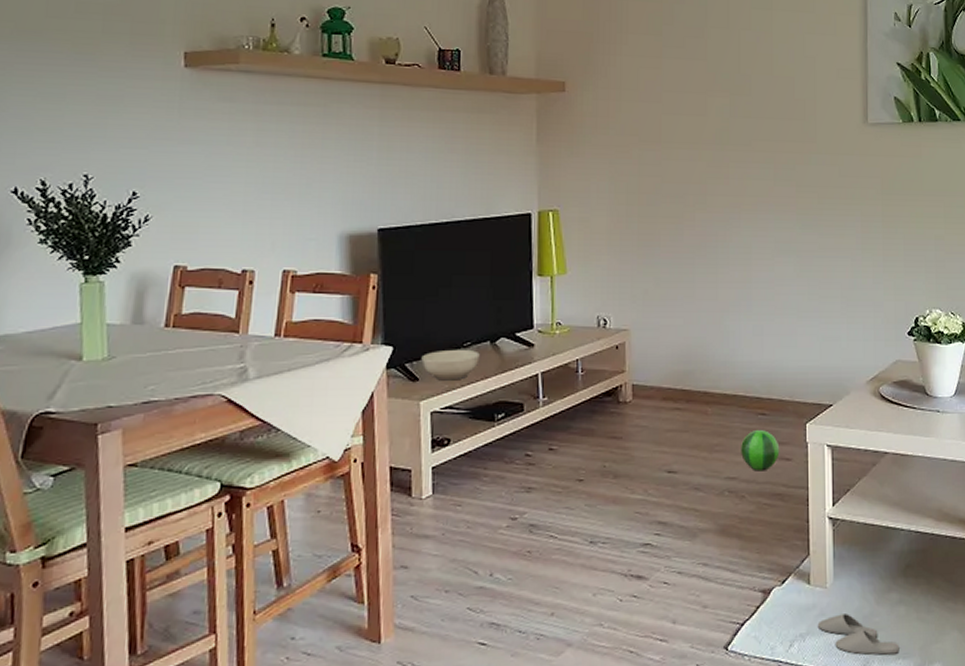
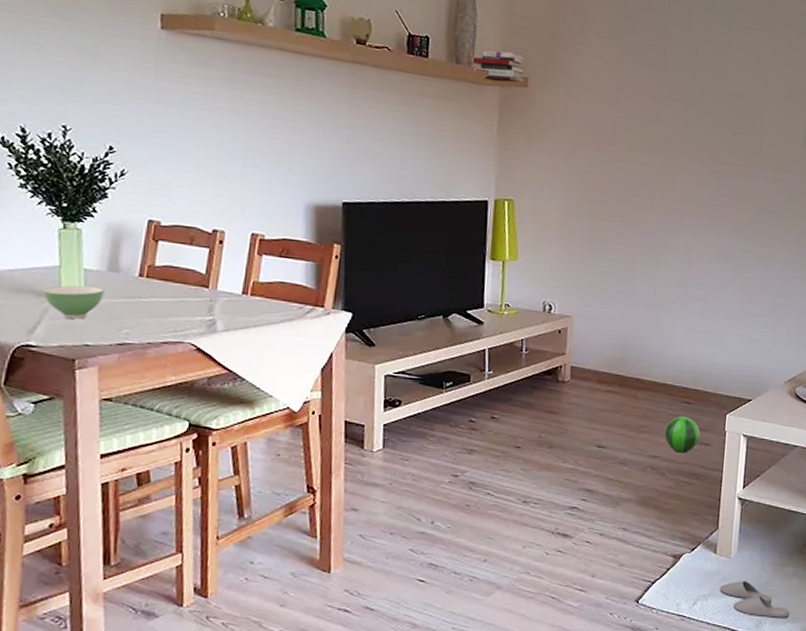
bowl: none [63,341,129,379] -> present [43,285,105,319]
bowl: present [421,349,480,381] -> none [378,320,433,349]
books: none [504,57,561,89] -> present [471,50,525,83]

